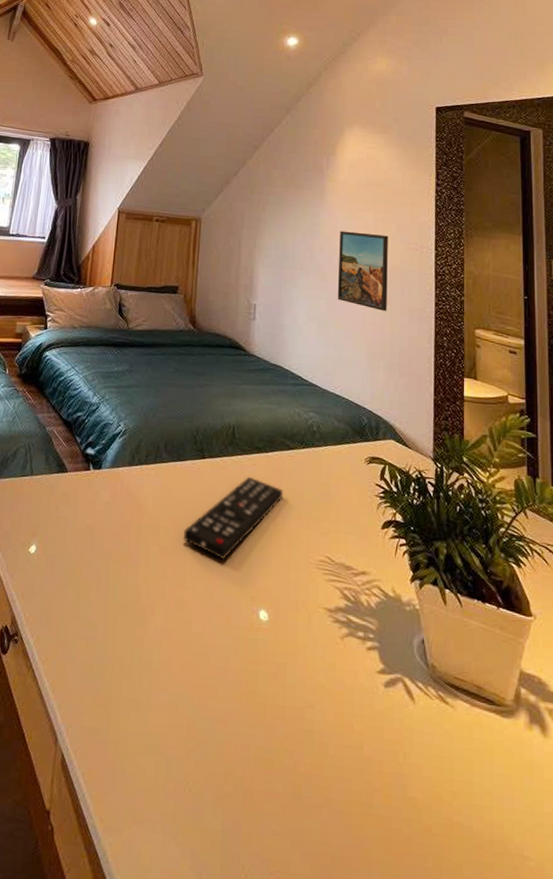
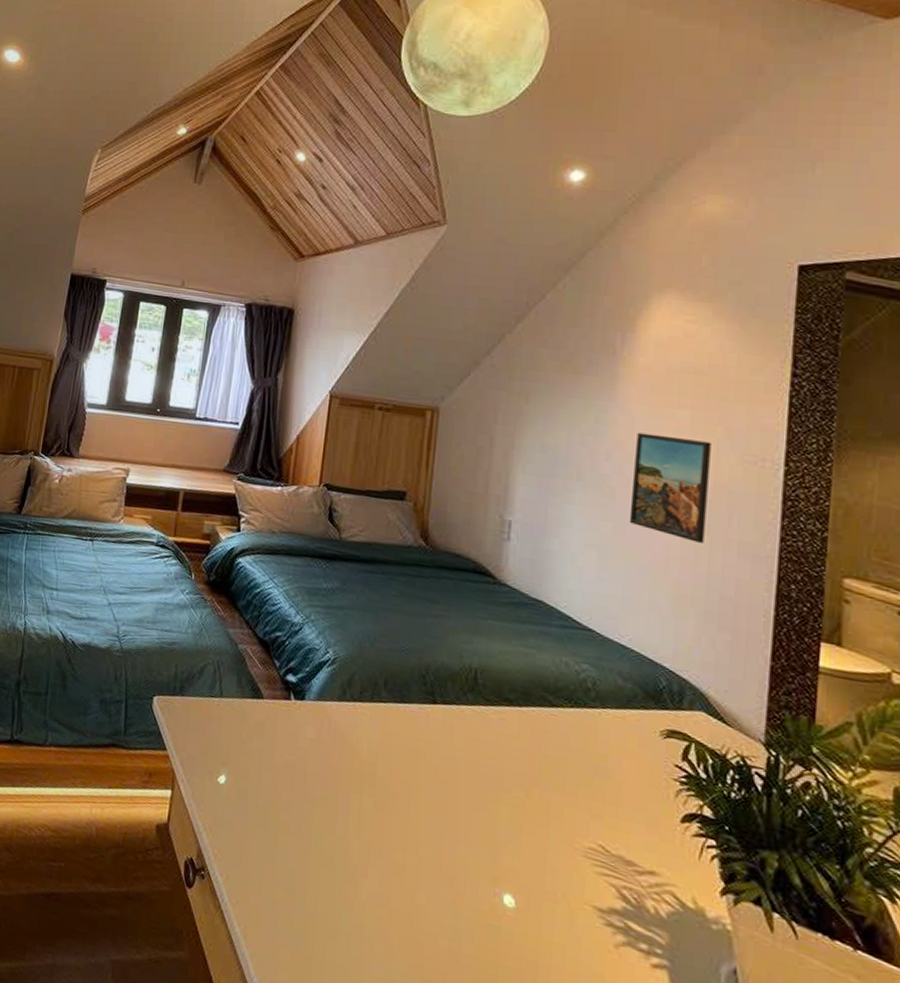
remote control: present [183,476,283,560] -> none [406,732,542,828]

